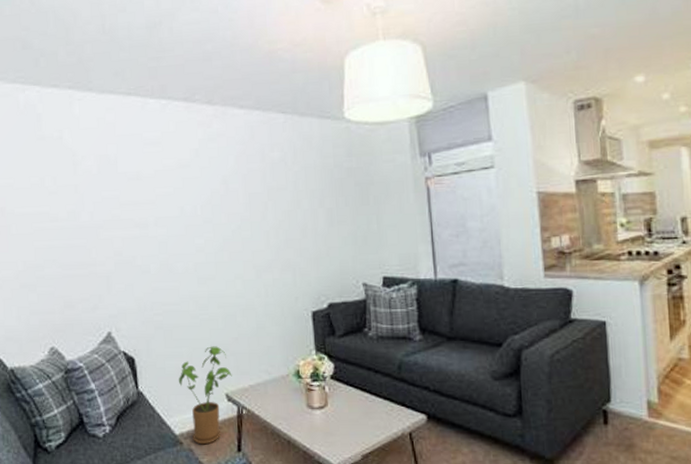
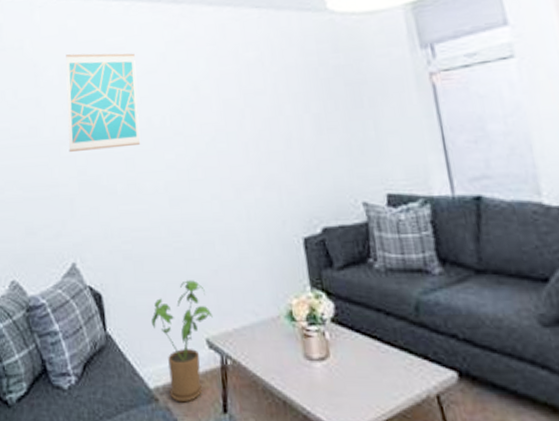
wall art: none [104,146,174,236] -> present [66,53,141,153]

